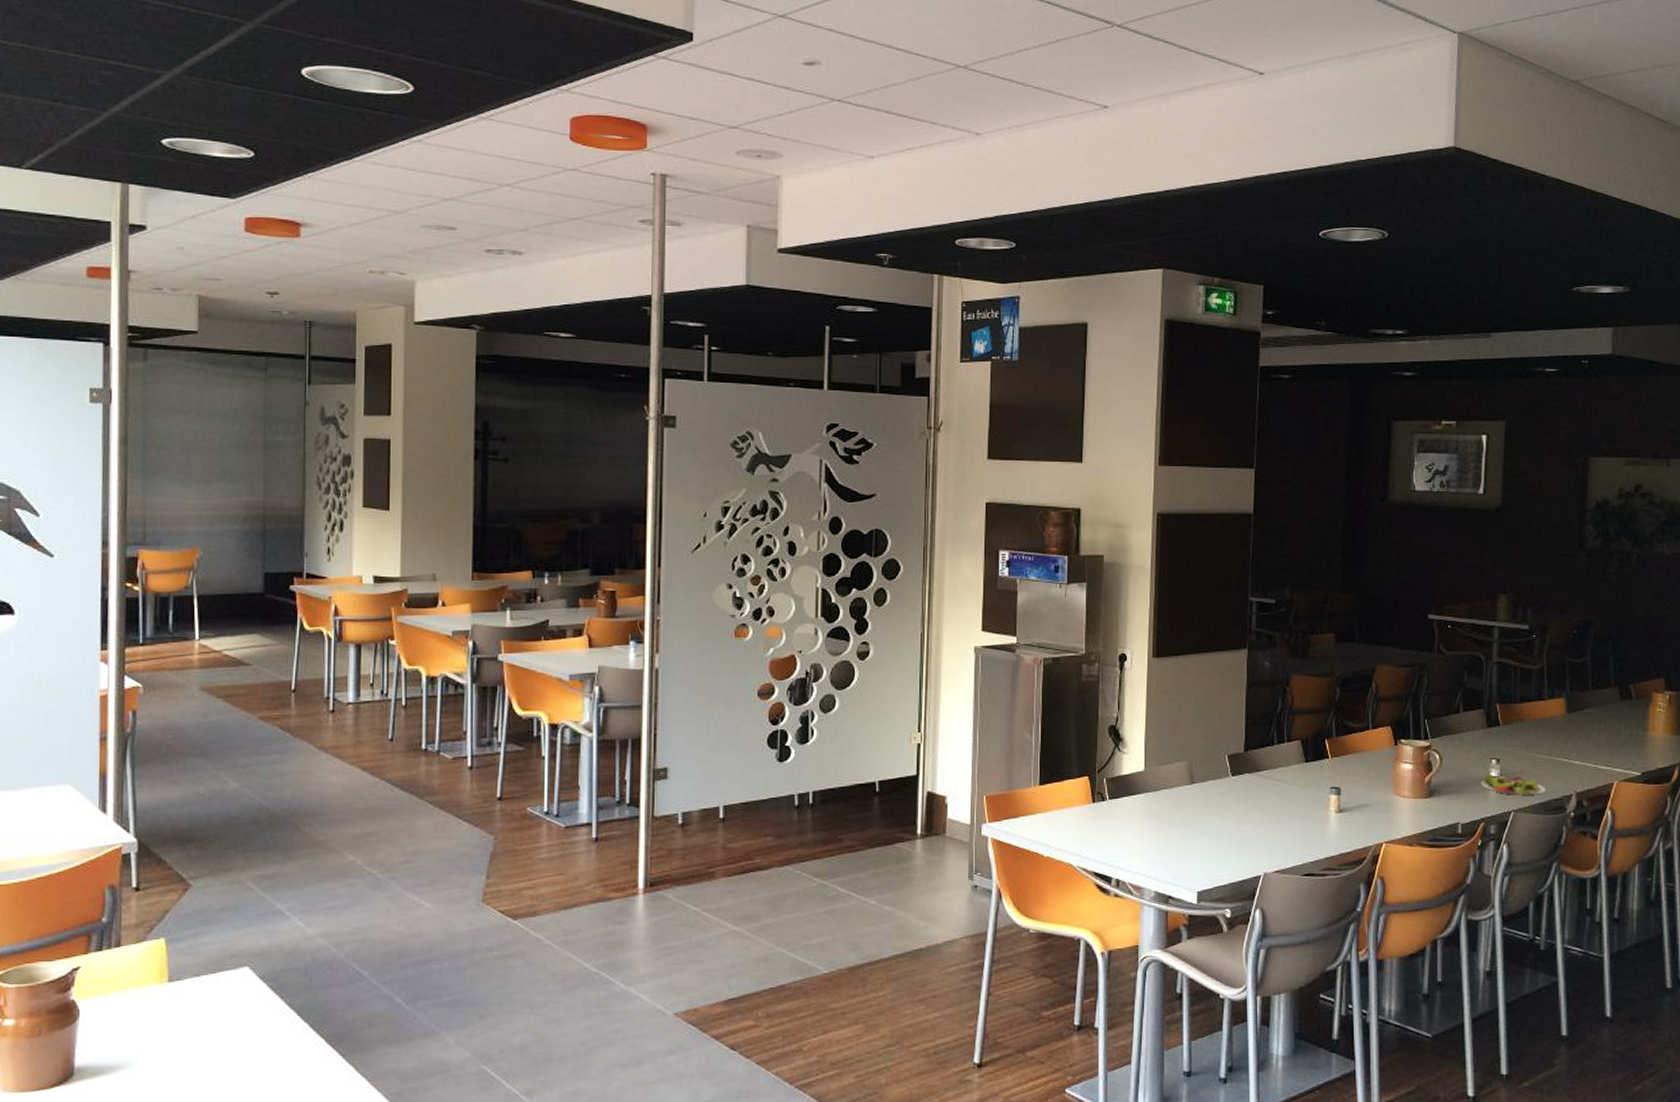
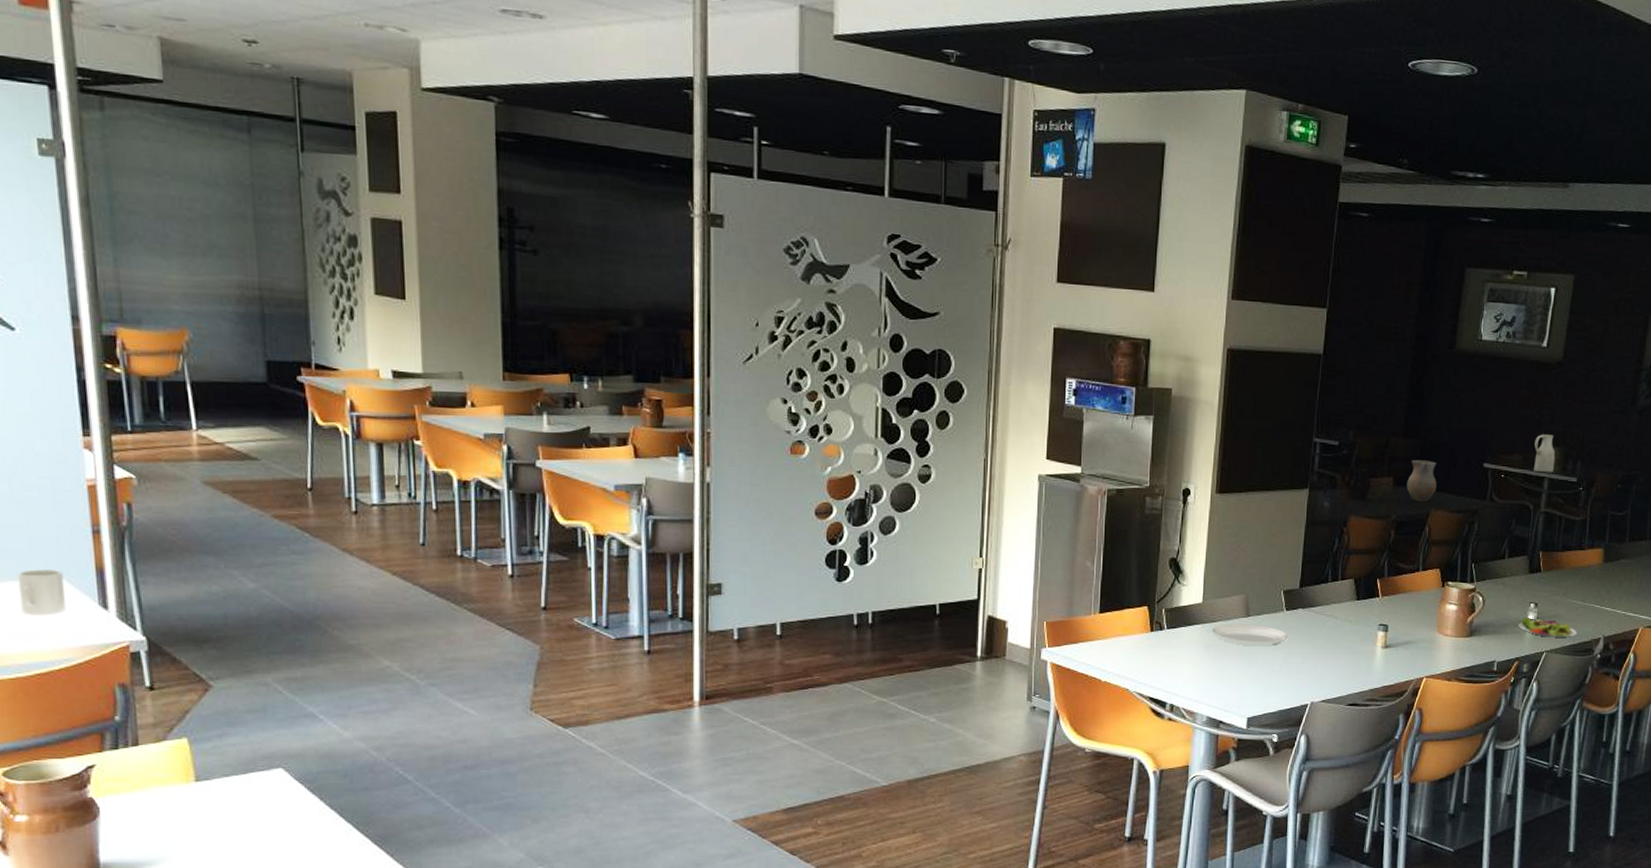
cup: none [30,776,70,823] -> present [17,569,66,617]
plate: none [1155,791,1236,815] -> present [1212,624,1288,647]
ceramic pitcher: none [1349,614,1380,658] -> present [1407,459,1437,503]
ceramic pitcher: none [1480,582,1504,622] -> present [1534,434,1556,473]

